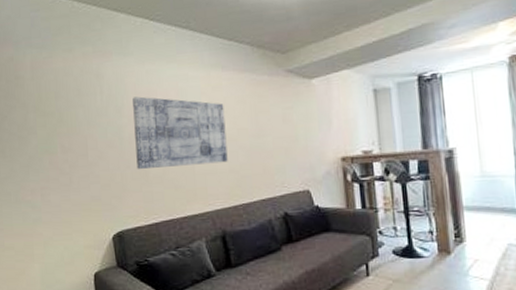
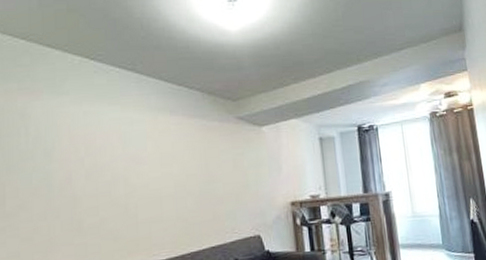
wall art: present [133,96,228,169] -> none [66,139,175,219]

